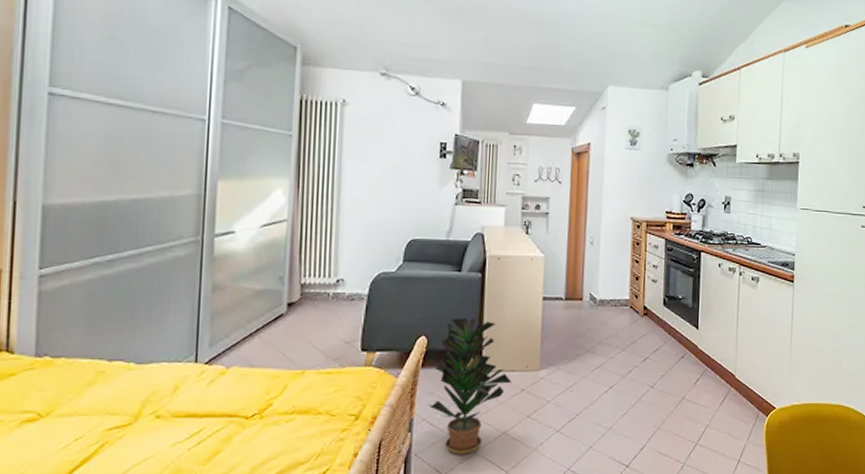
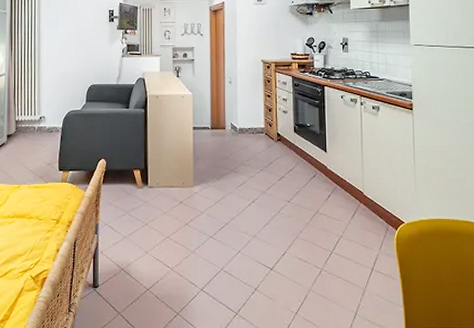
potted plant: present [427,318,512,455] -> none [108,145,172,254]

